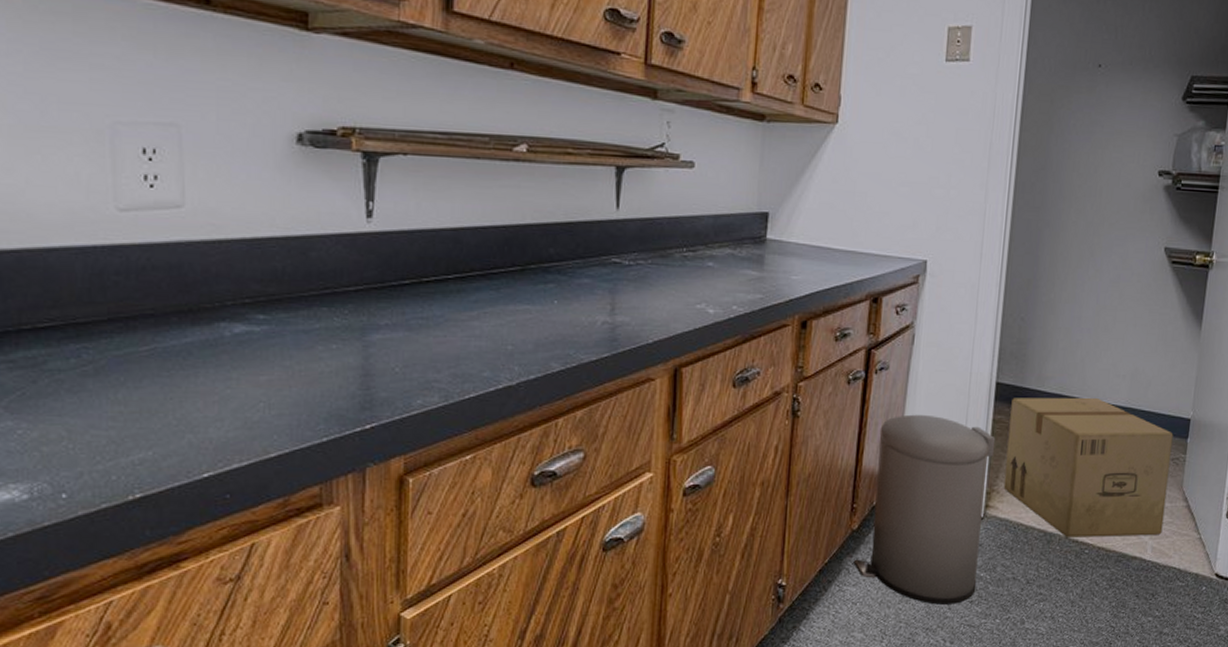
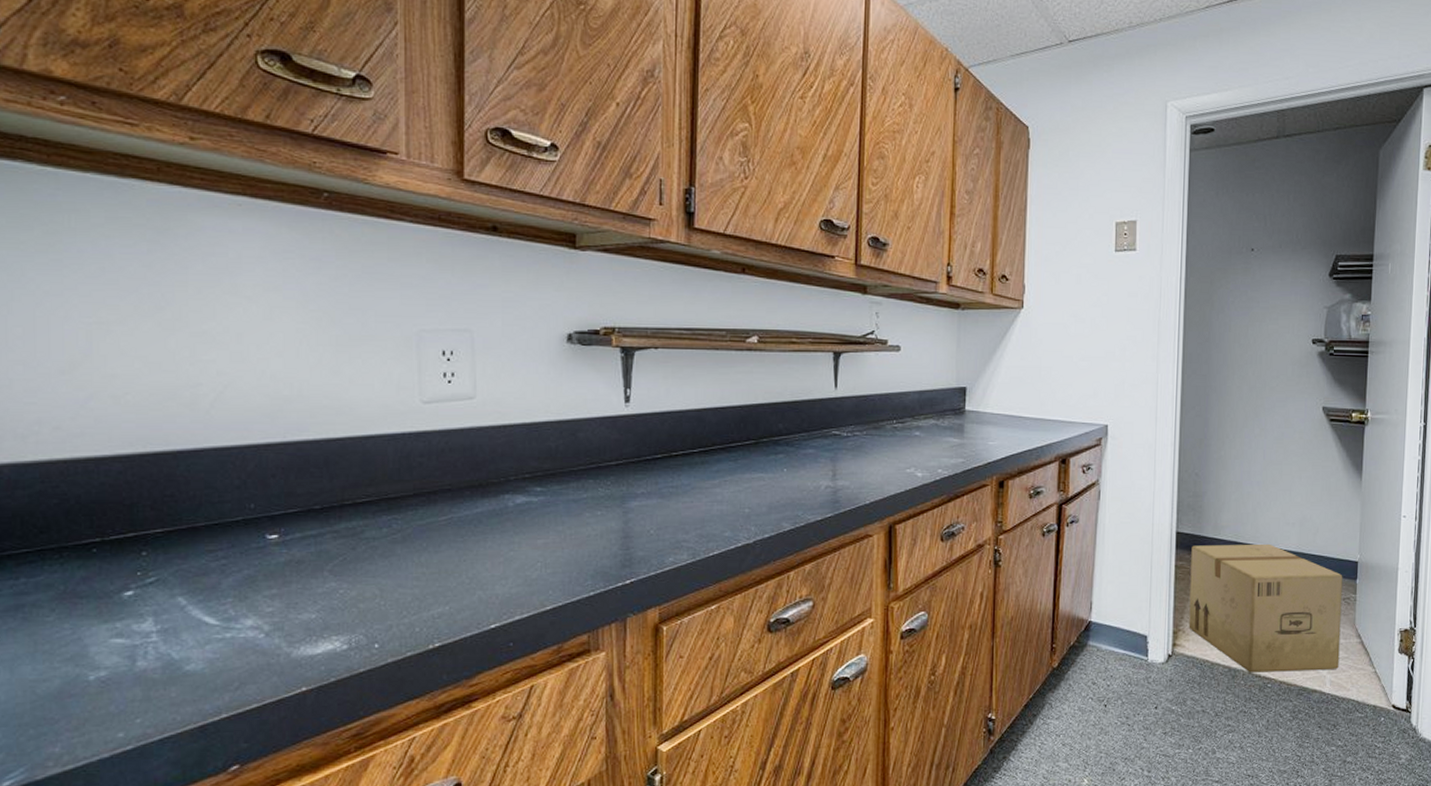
pedal bin: present [853,414,996,605] -> none [1055,562,1179,736]

